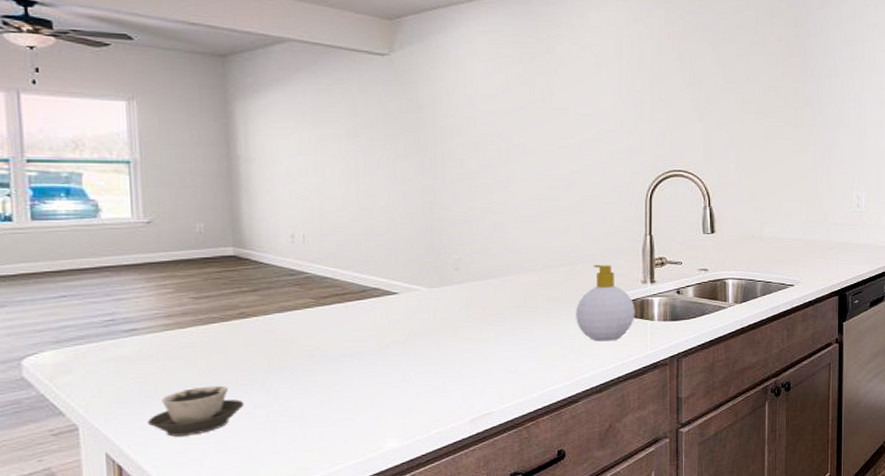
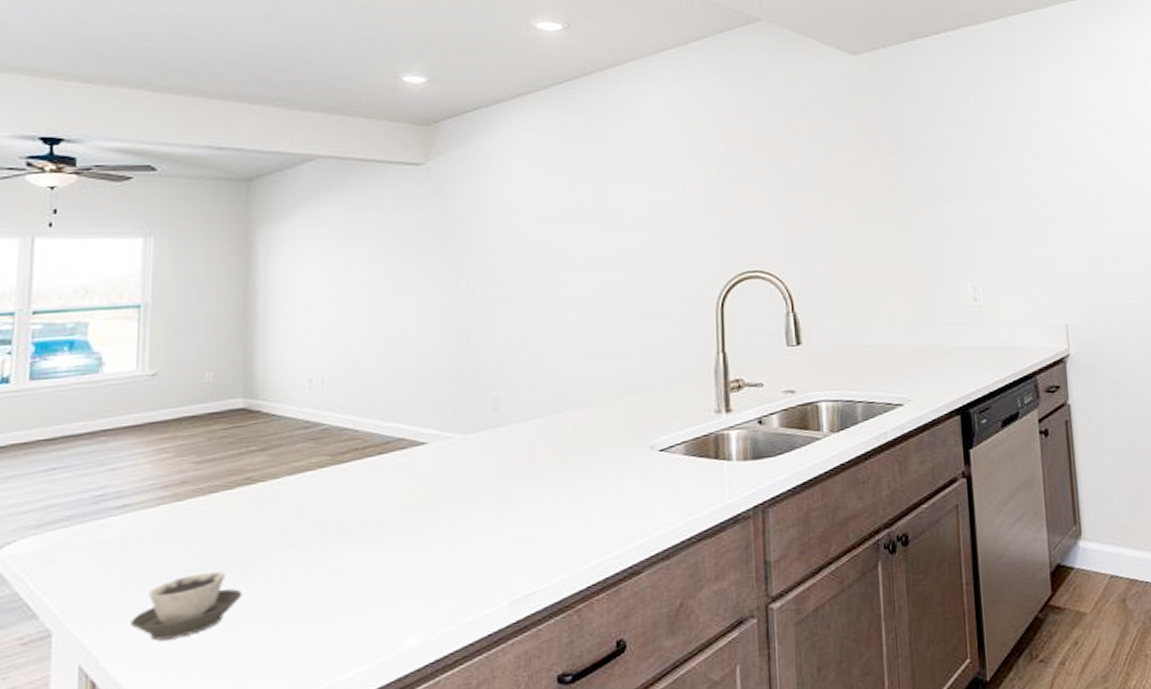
soap bottle: present [576,264,635,342] -> none [636,392,709,492]

